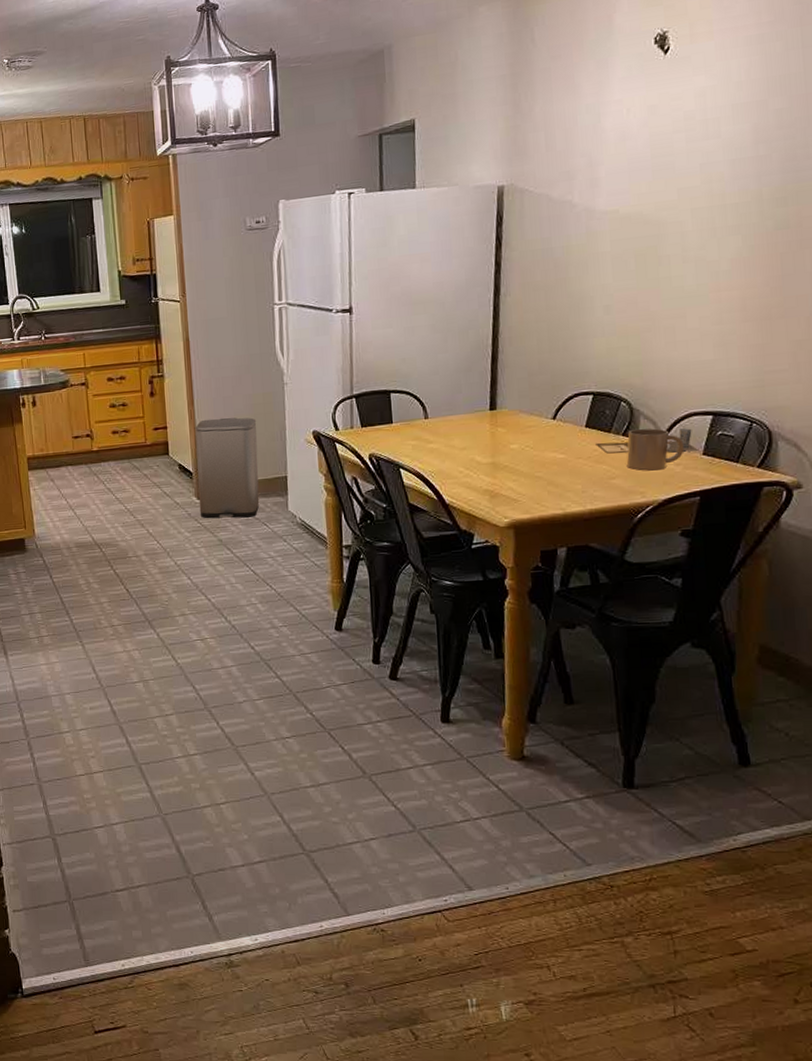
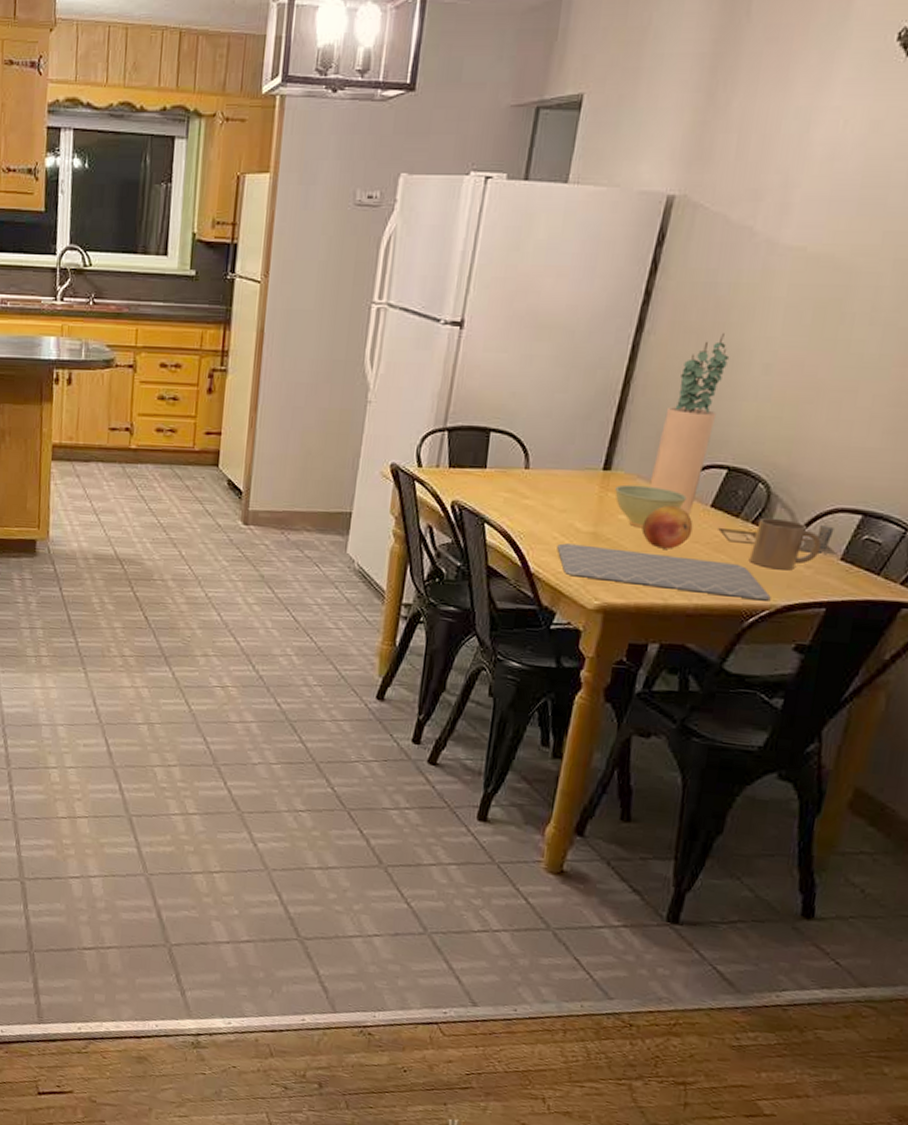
pedal bin: present [195,417,260,519] -> none [243,430,328,555]
placemat: none [464,470,652,502] -> present [557,543,771,601]
bowl: none [503,417,564,454] -> present [615,484,687,528]
vase: none [530,287,575,437] -> present [649,333,730,515]
fruit: none [532,430,575,468] -> present [641,505,693,549]

